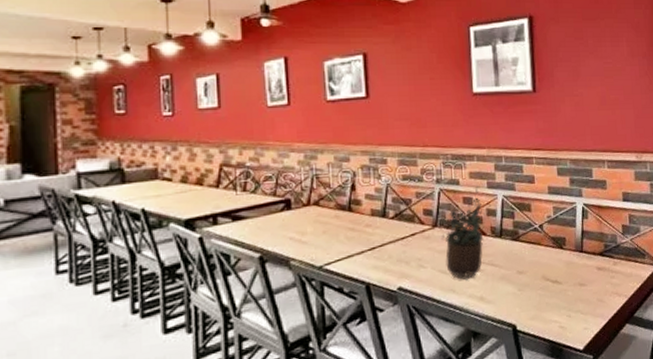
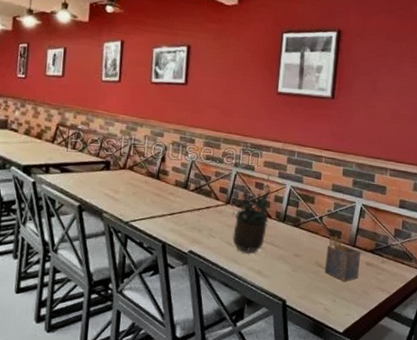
napkin holder: none [552,243,591,292] -> present [325,236,361,281]

